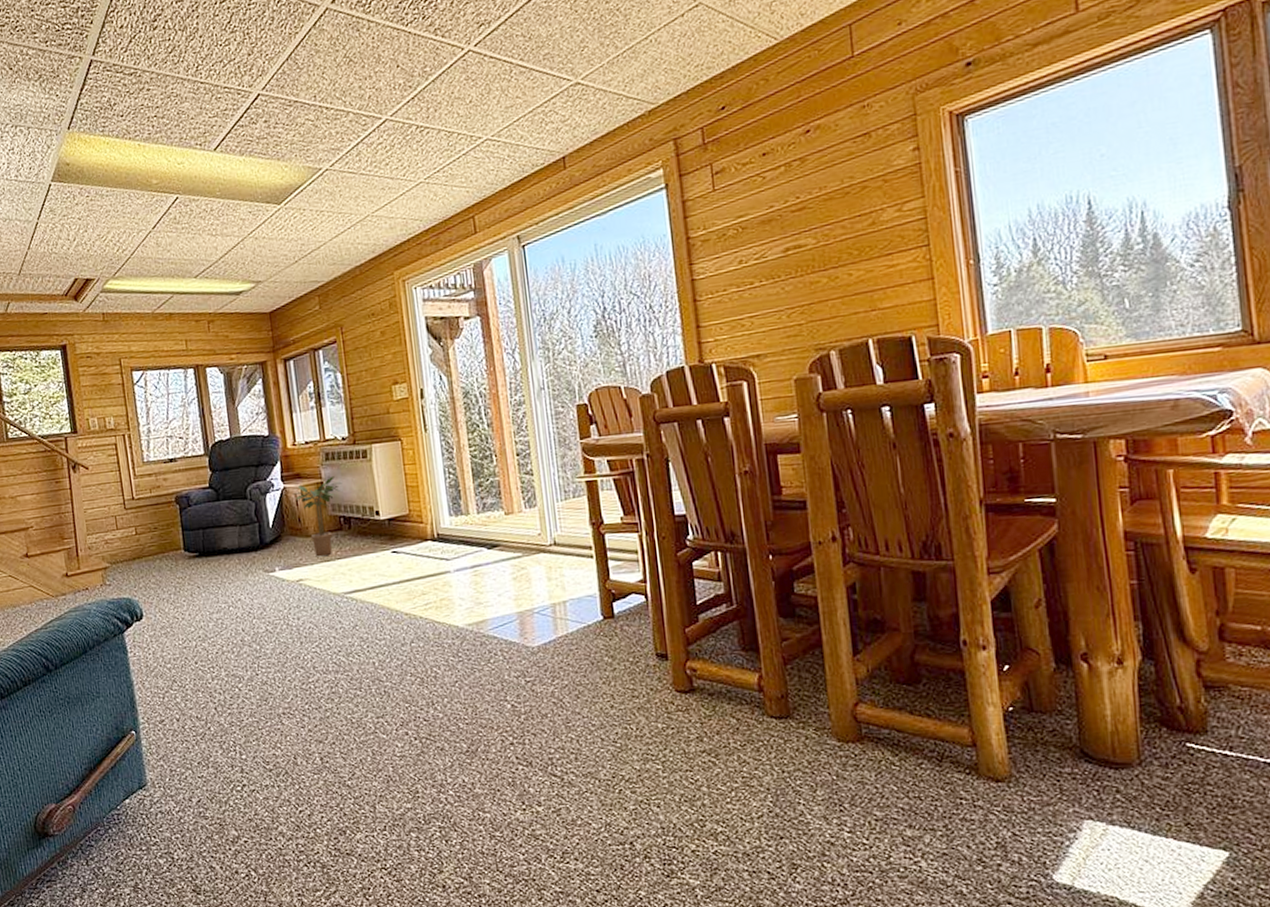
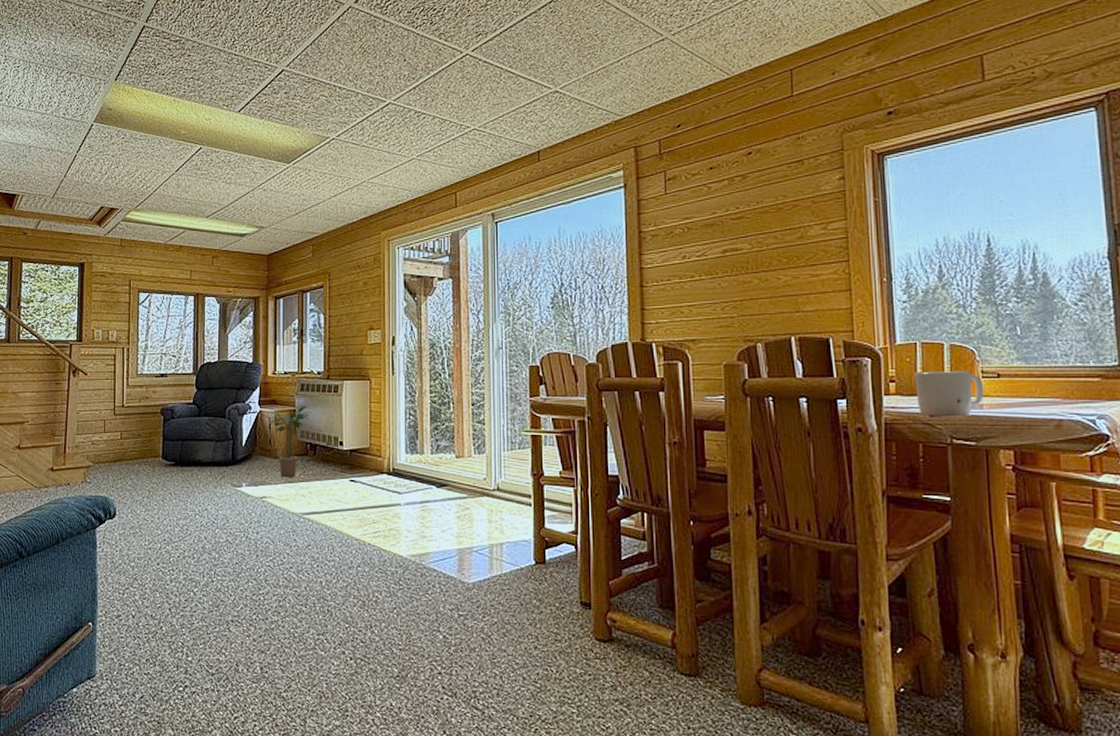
mug: none [1009,355,1090,412] -> present [914,371,984,417]

